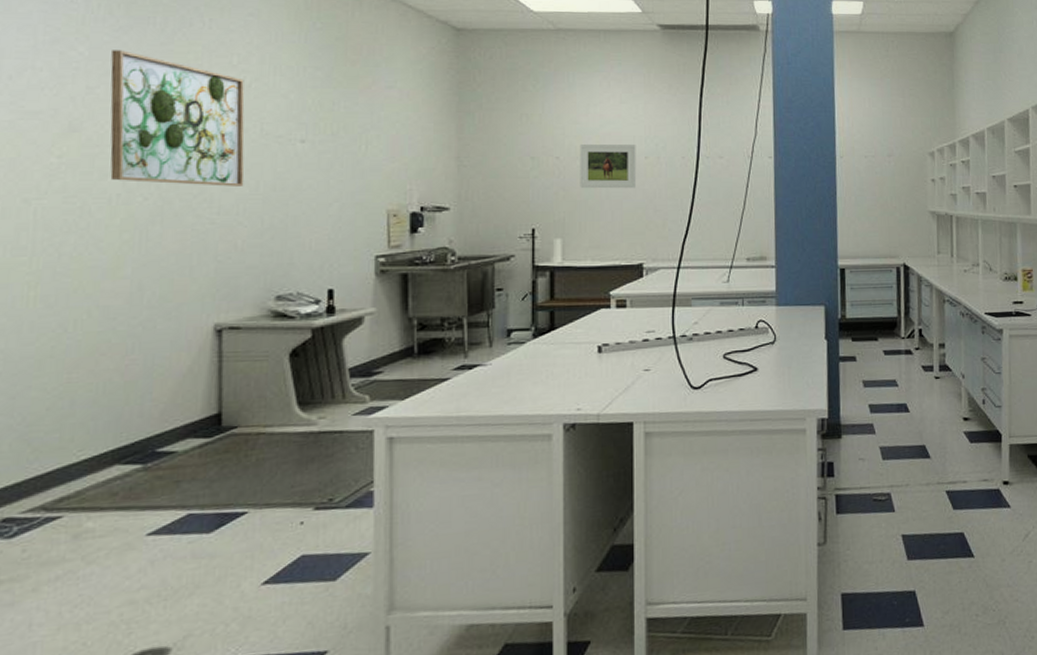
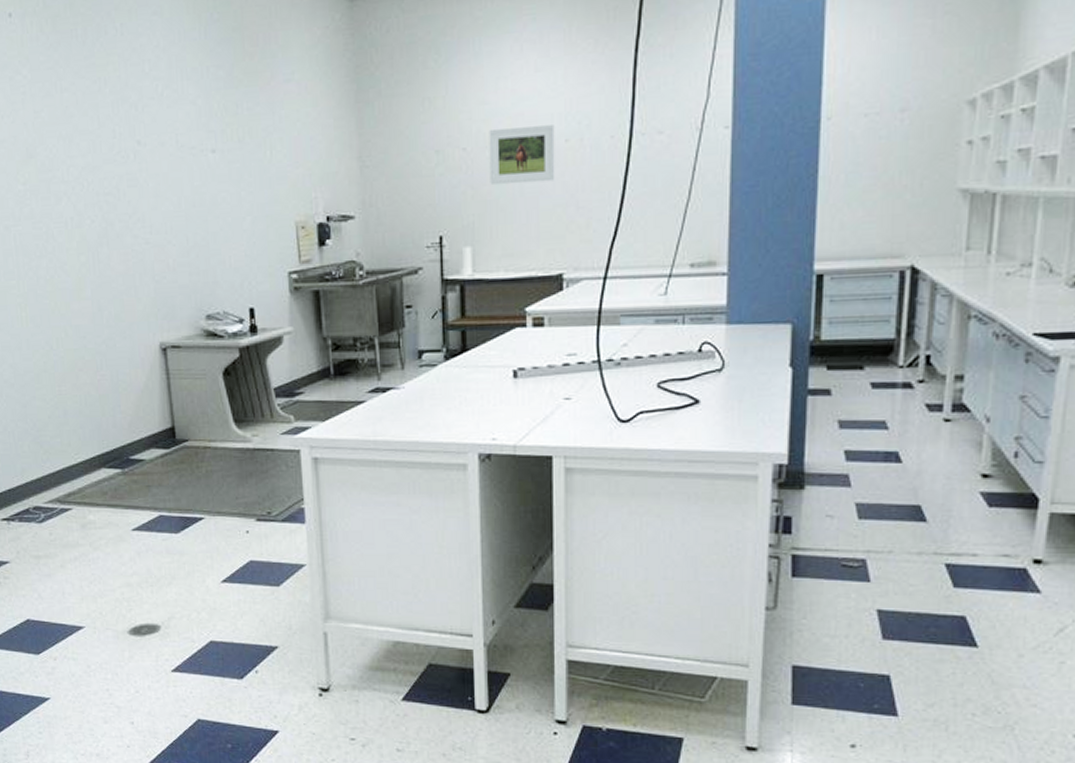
wall art: present [110,50,245,186] -> none [48,69,169,205]

